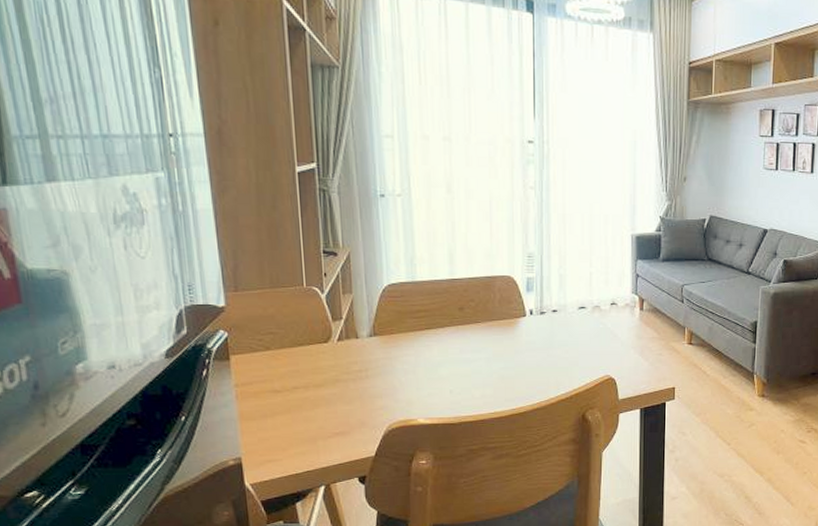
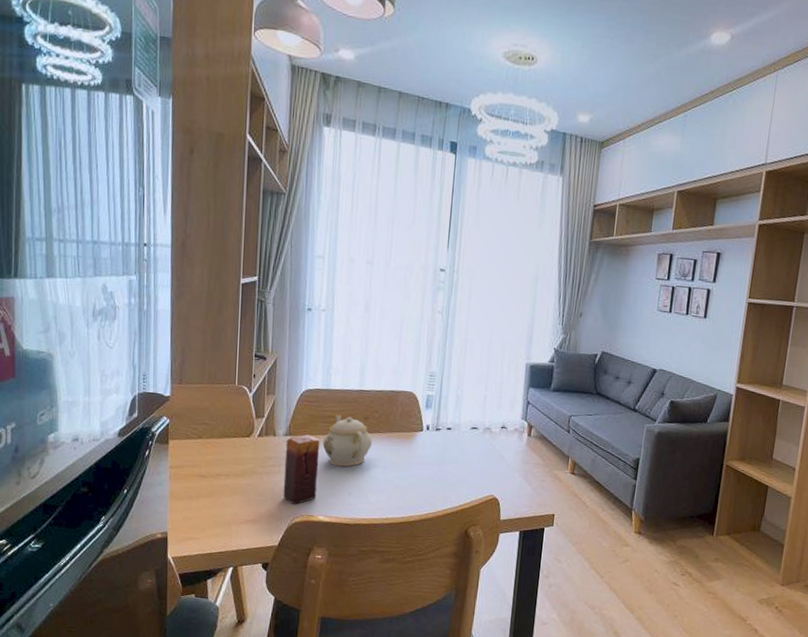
candle: none [371,333,414,410] -> present [283,434,320,504]
teapot: none [414,307,470,364] -> present [322,414,372,467]

